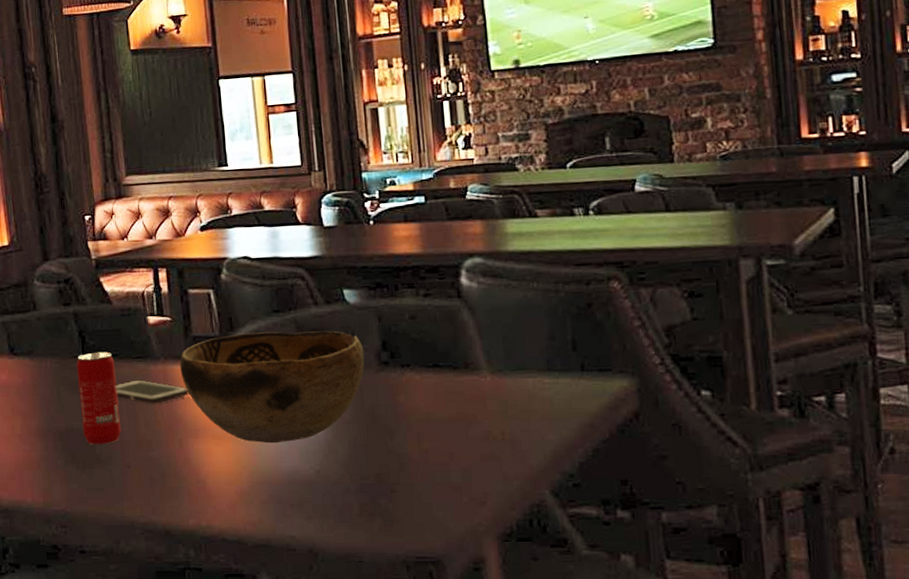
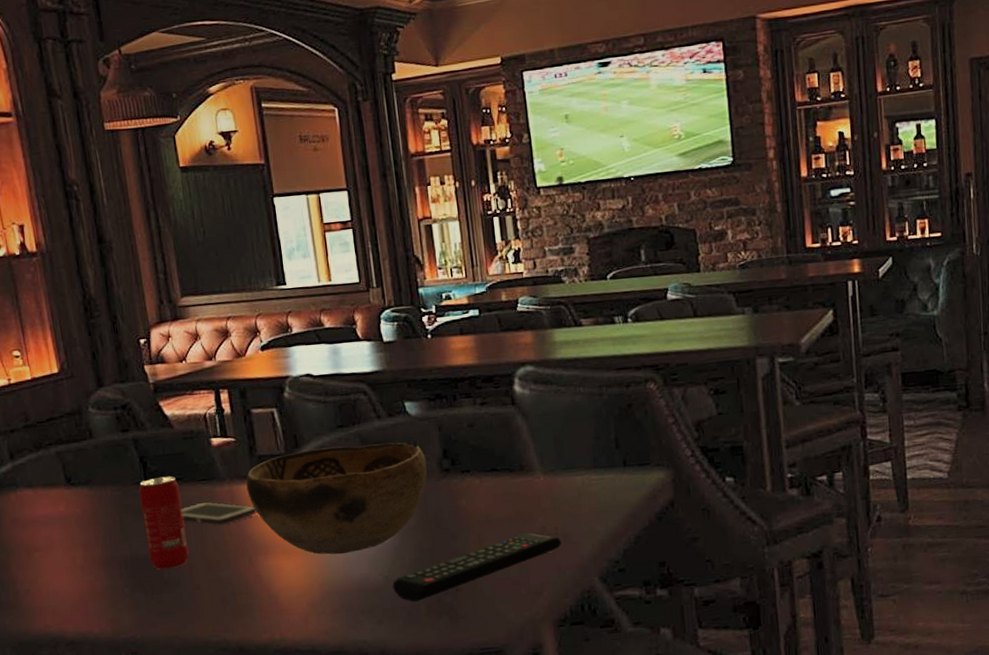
remote control: none [324,435,509,500] -> present [393,532,562,602]

